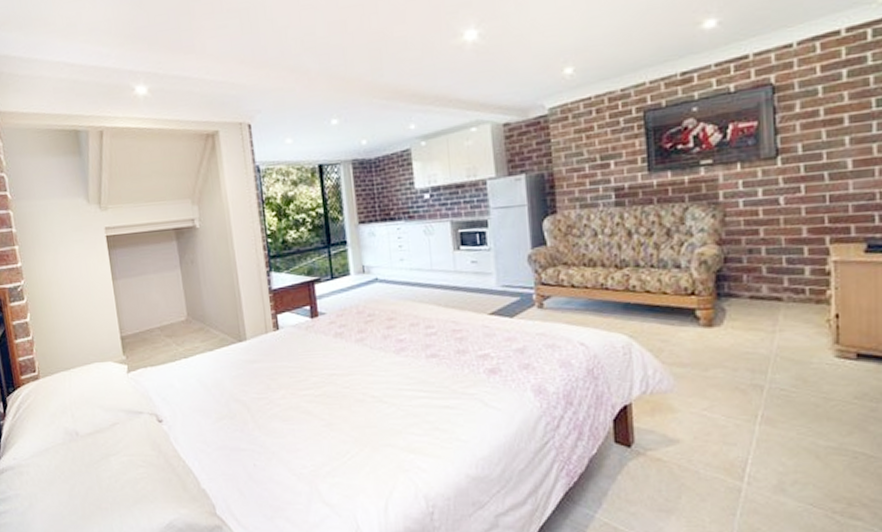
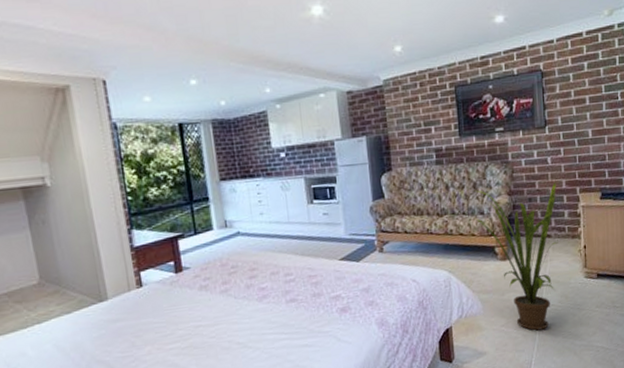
house plant: none [665,229,794,421] -> present [473,182,558,331]

